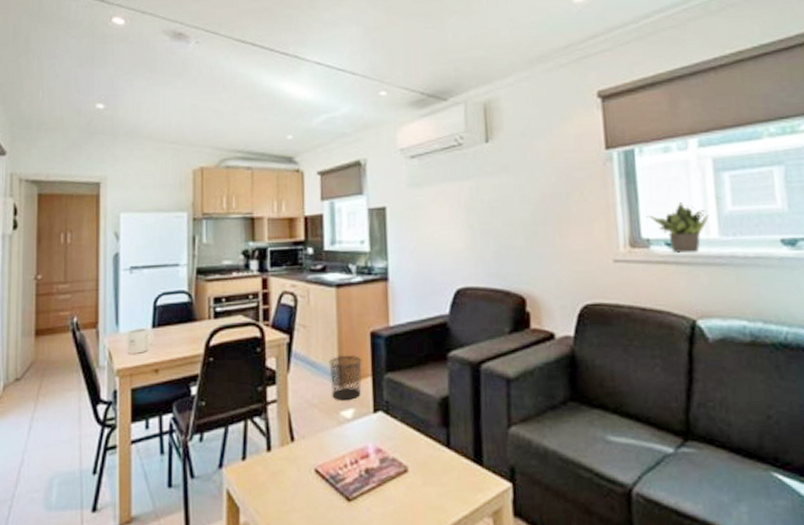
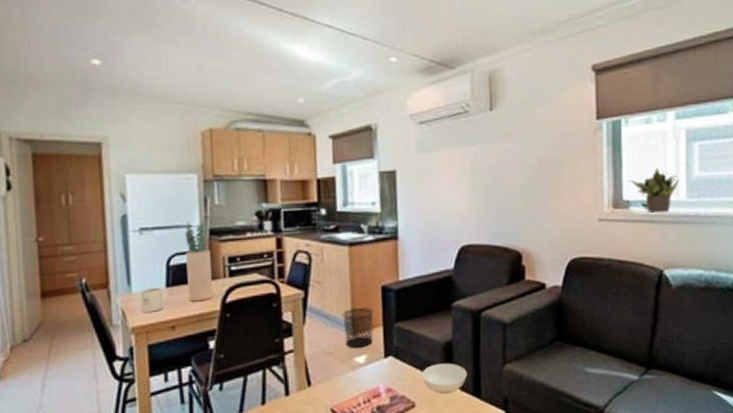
vase: none [173,256,198,344] -> present [185,217,214,302]
bowl: none [415,422,466,459] -> present [422,363,467,394]

